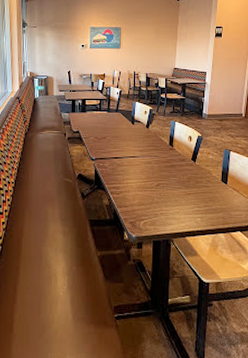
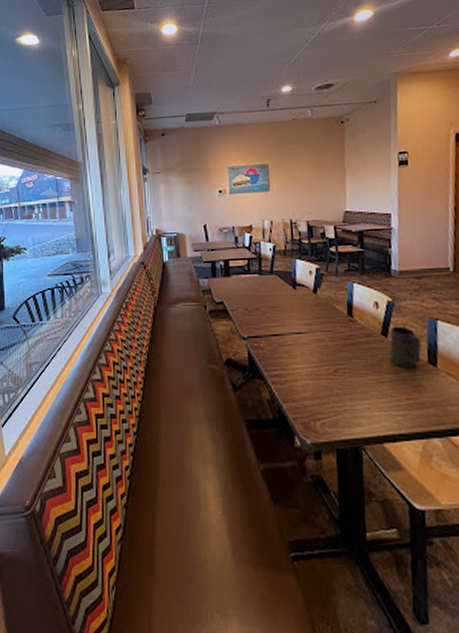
mug: none [196,154,218,184] -> present [389,326,422,368]

